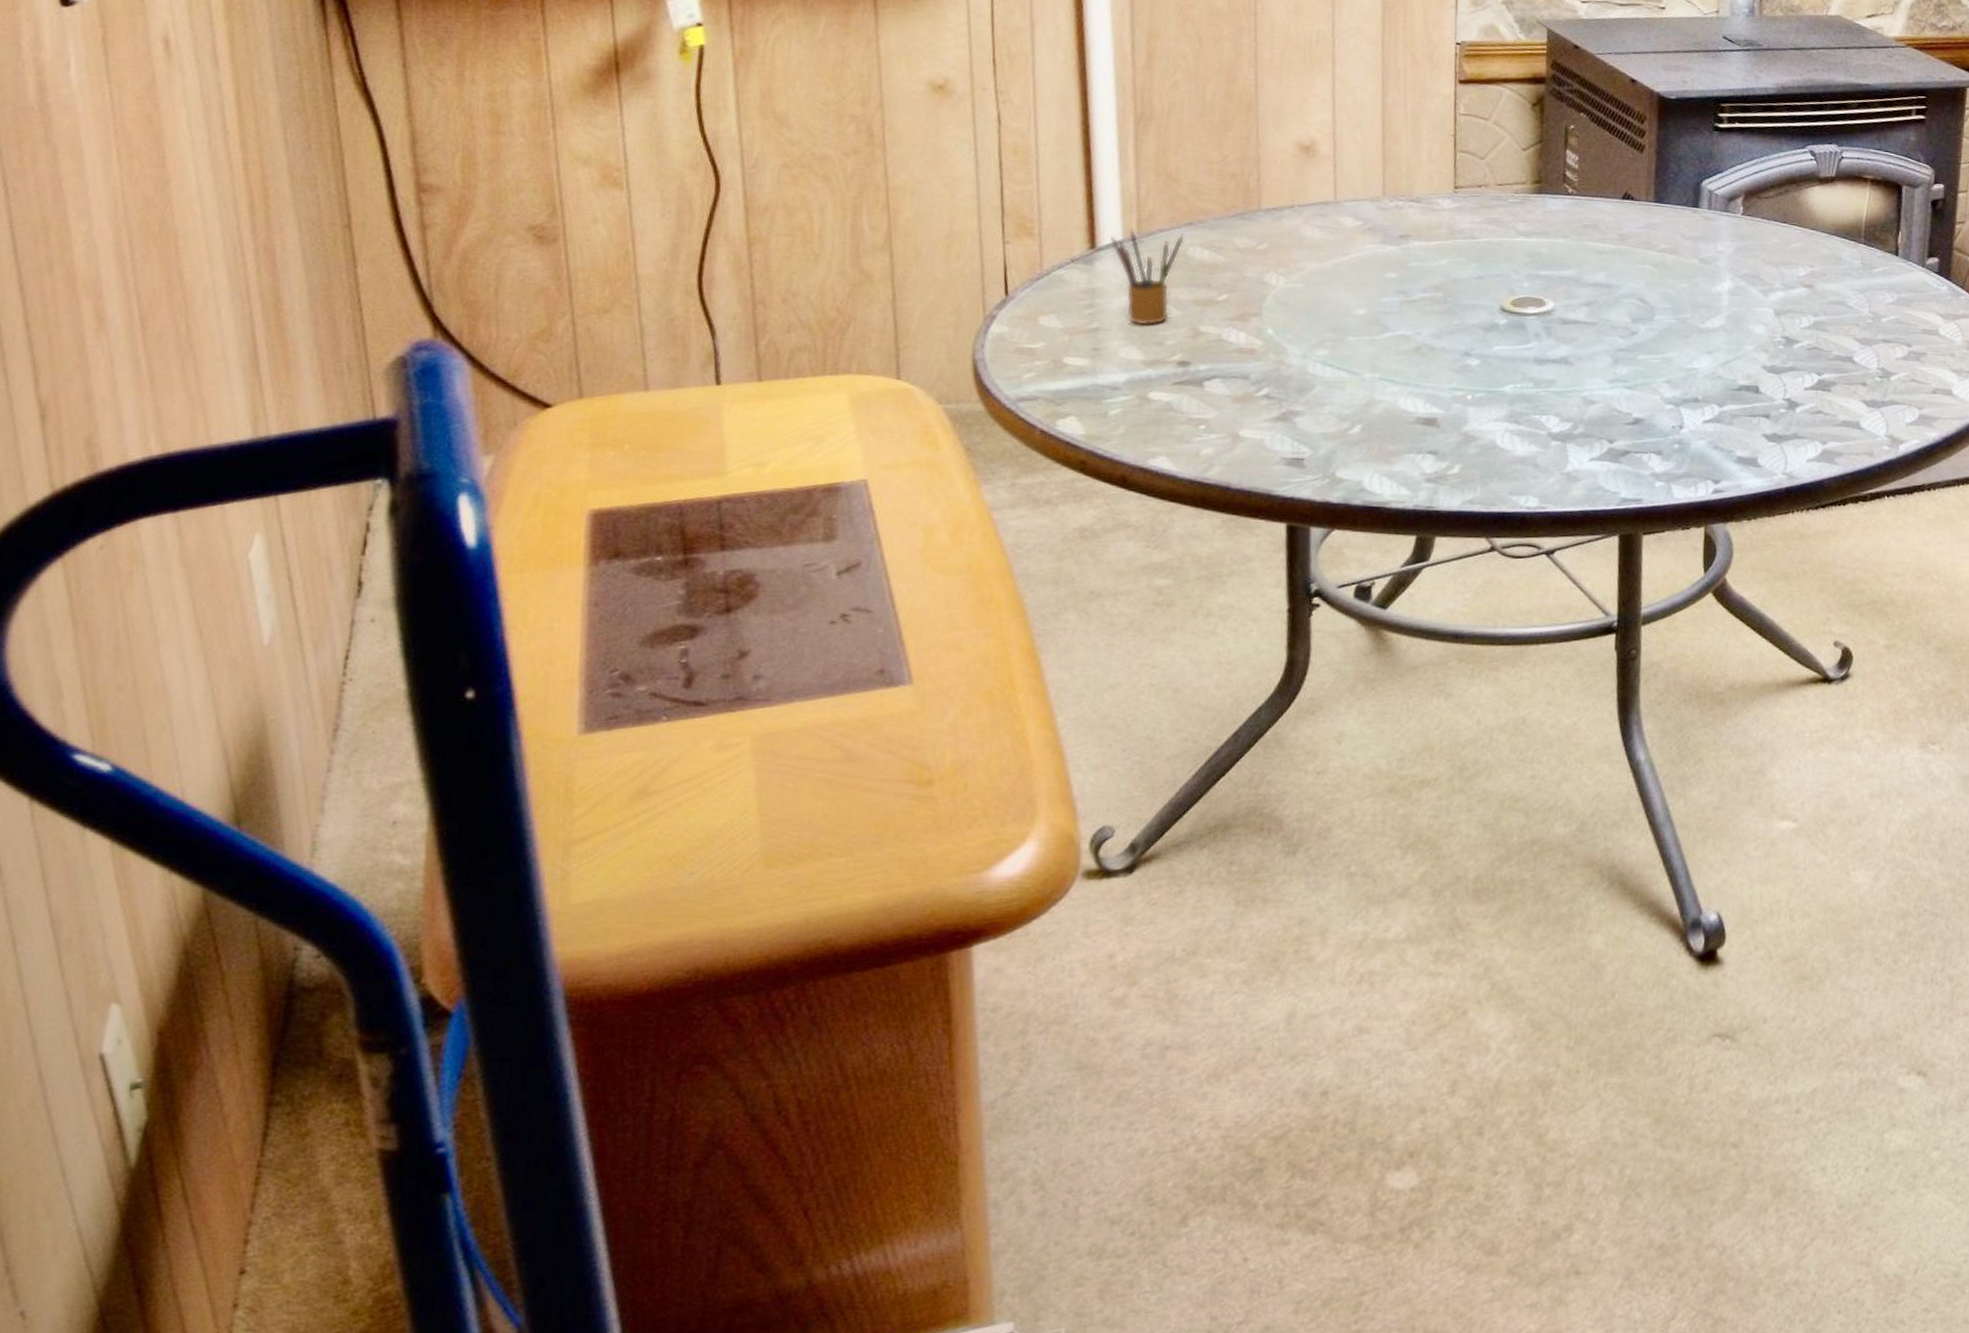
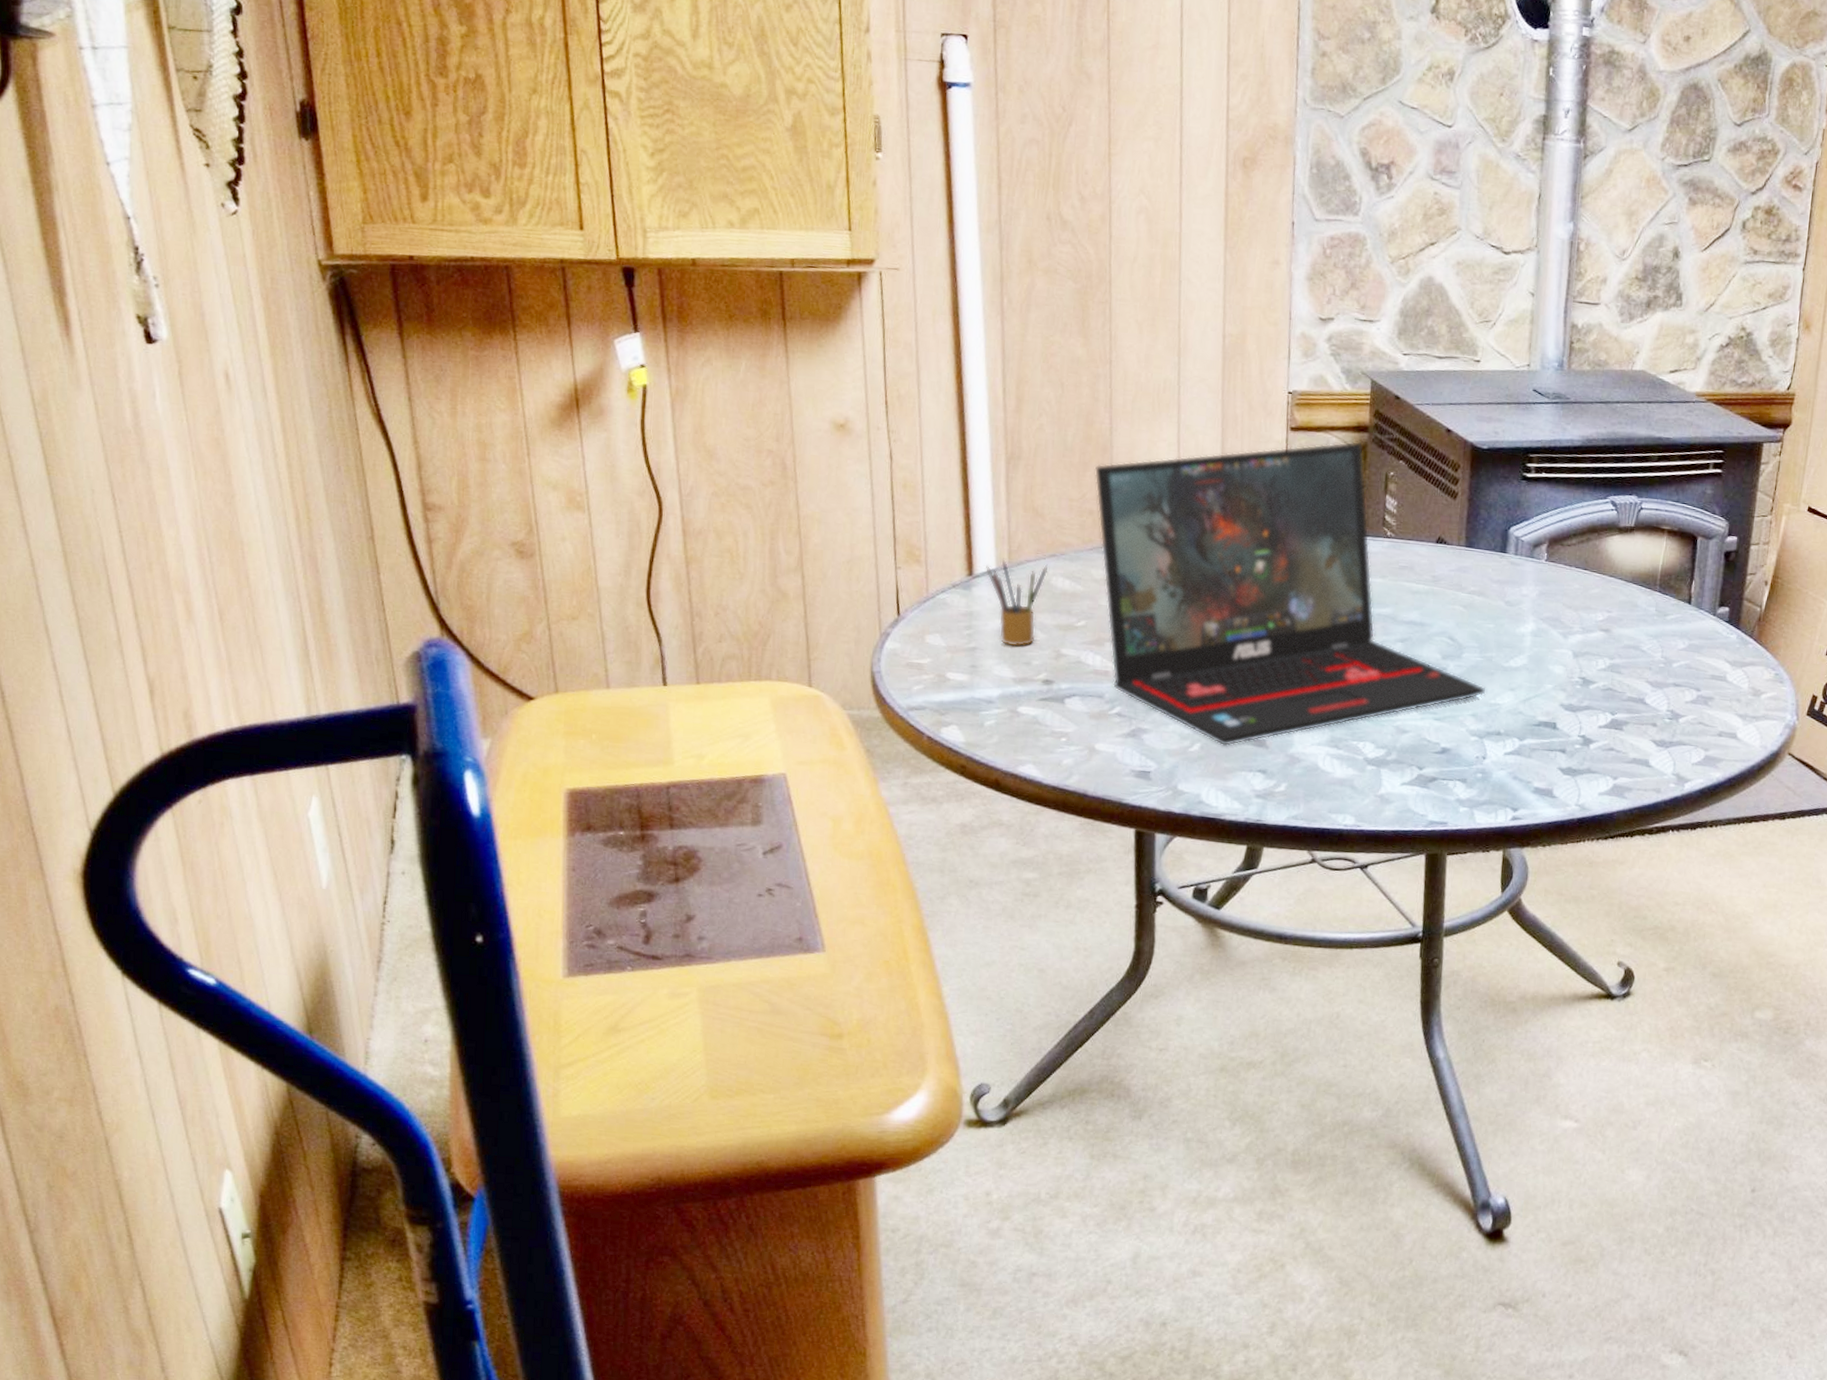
laptop: none [1237,93,1681,427] -> present [1094,441,1486,747]

